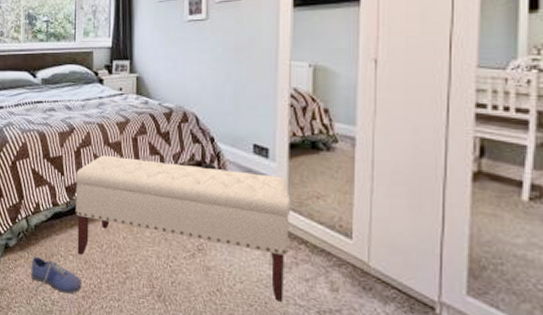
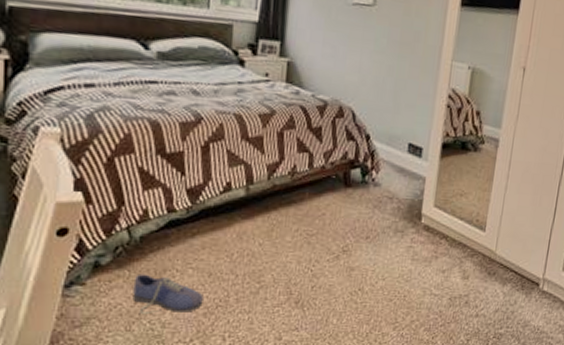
bench: present [75,156,291,302] -> none [198,152,438,293]

